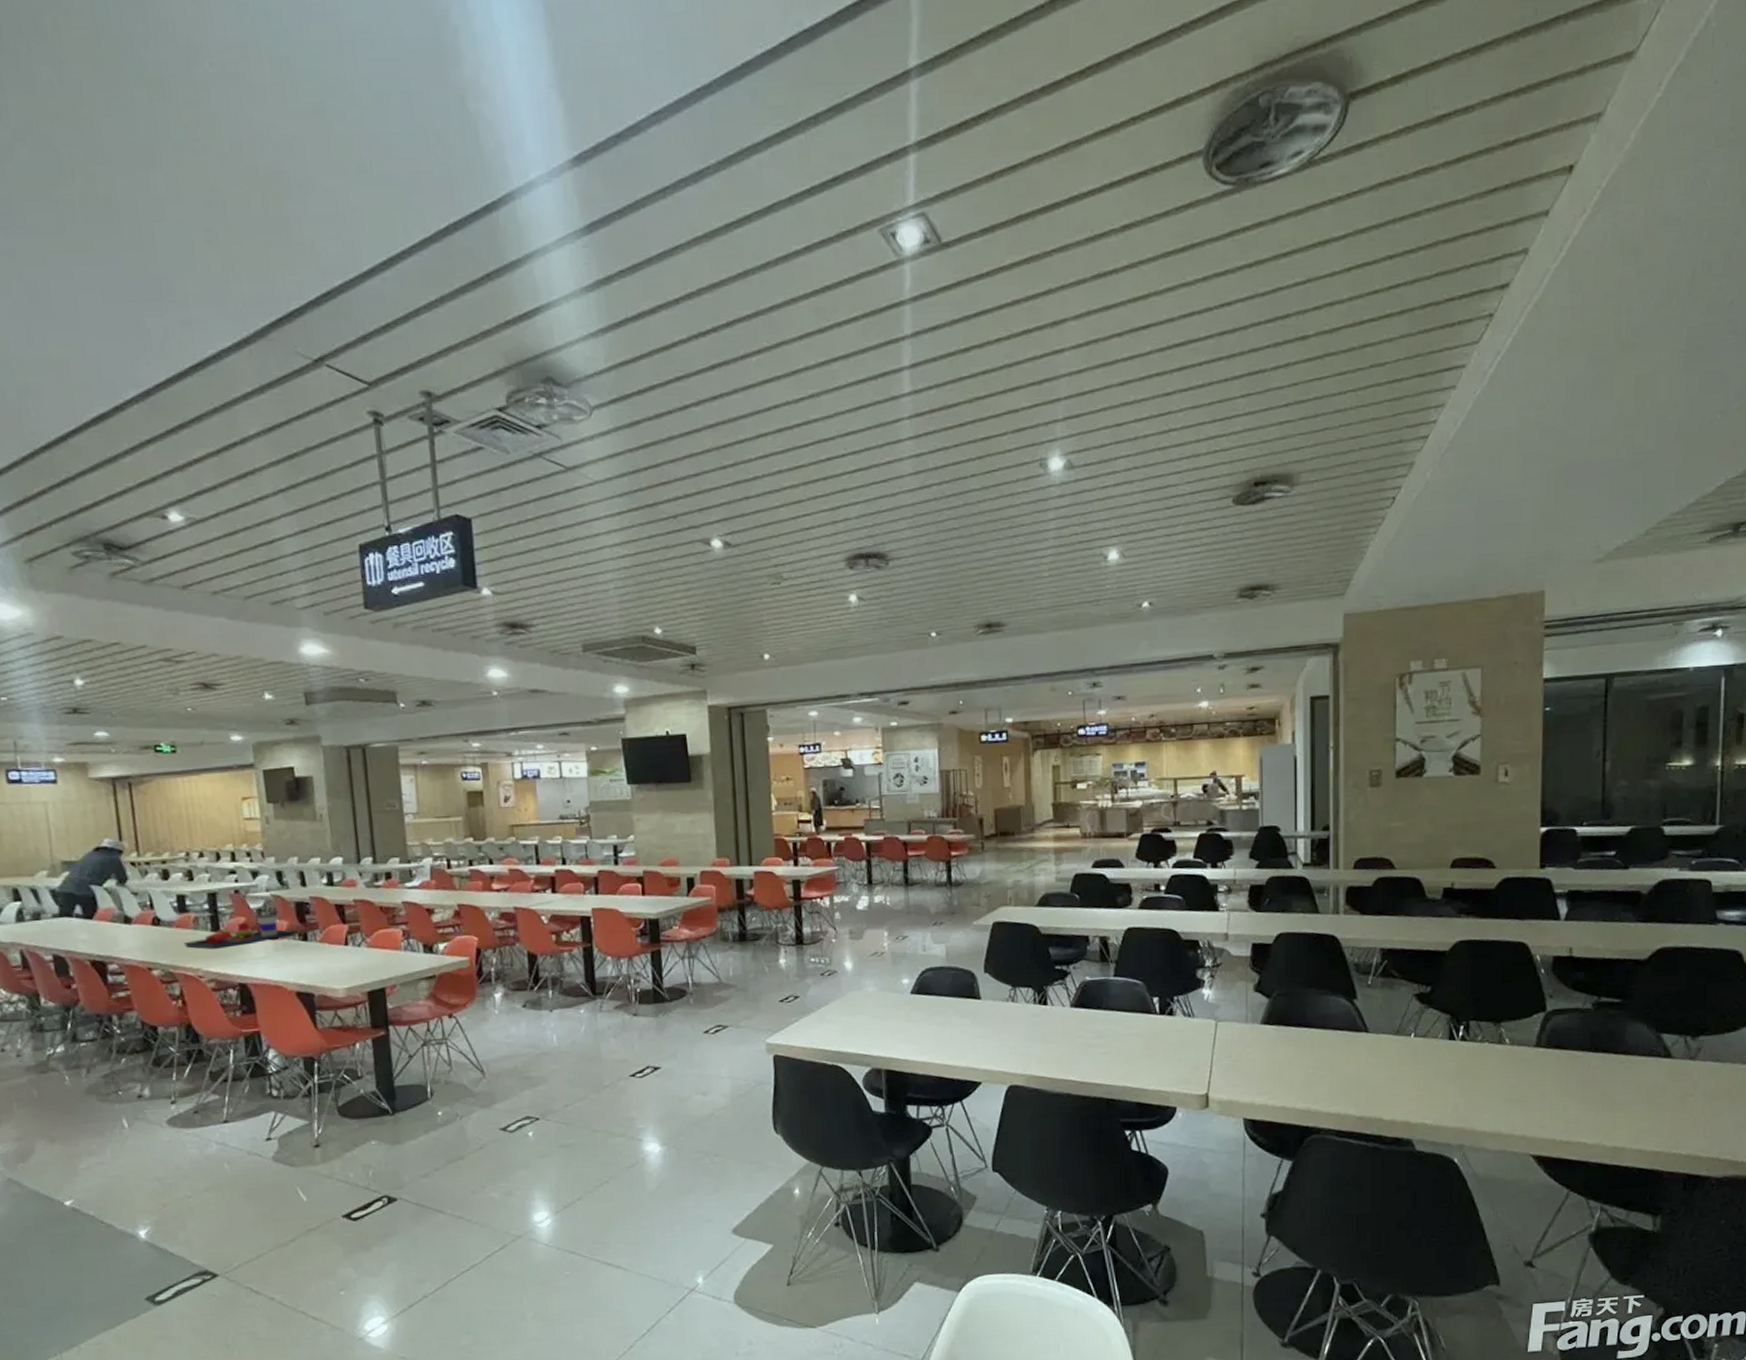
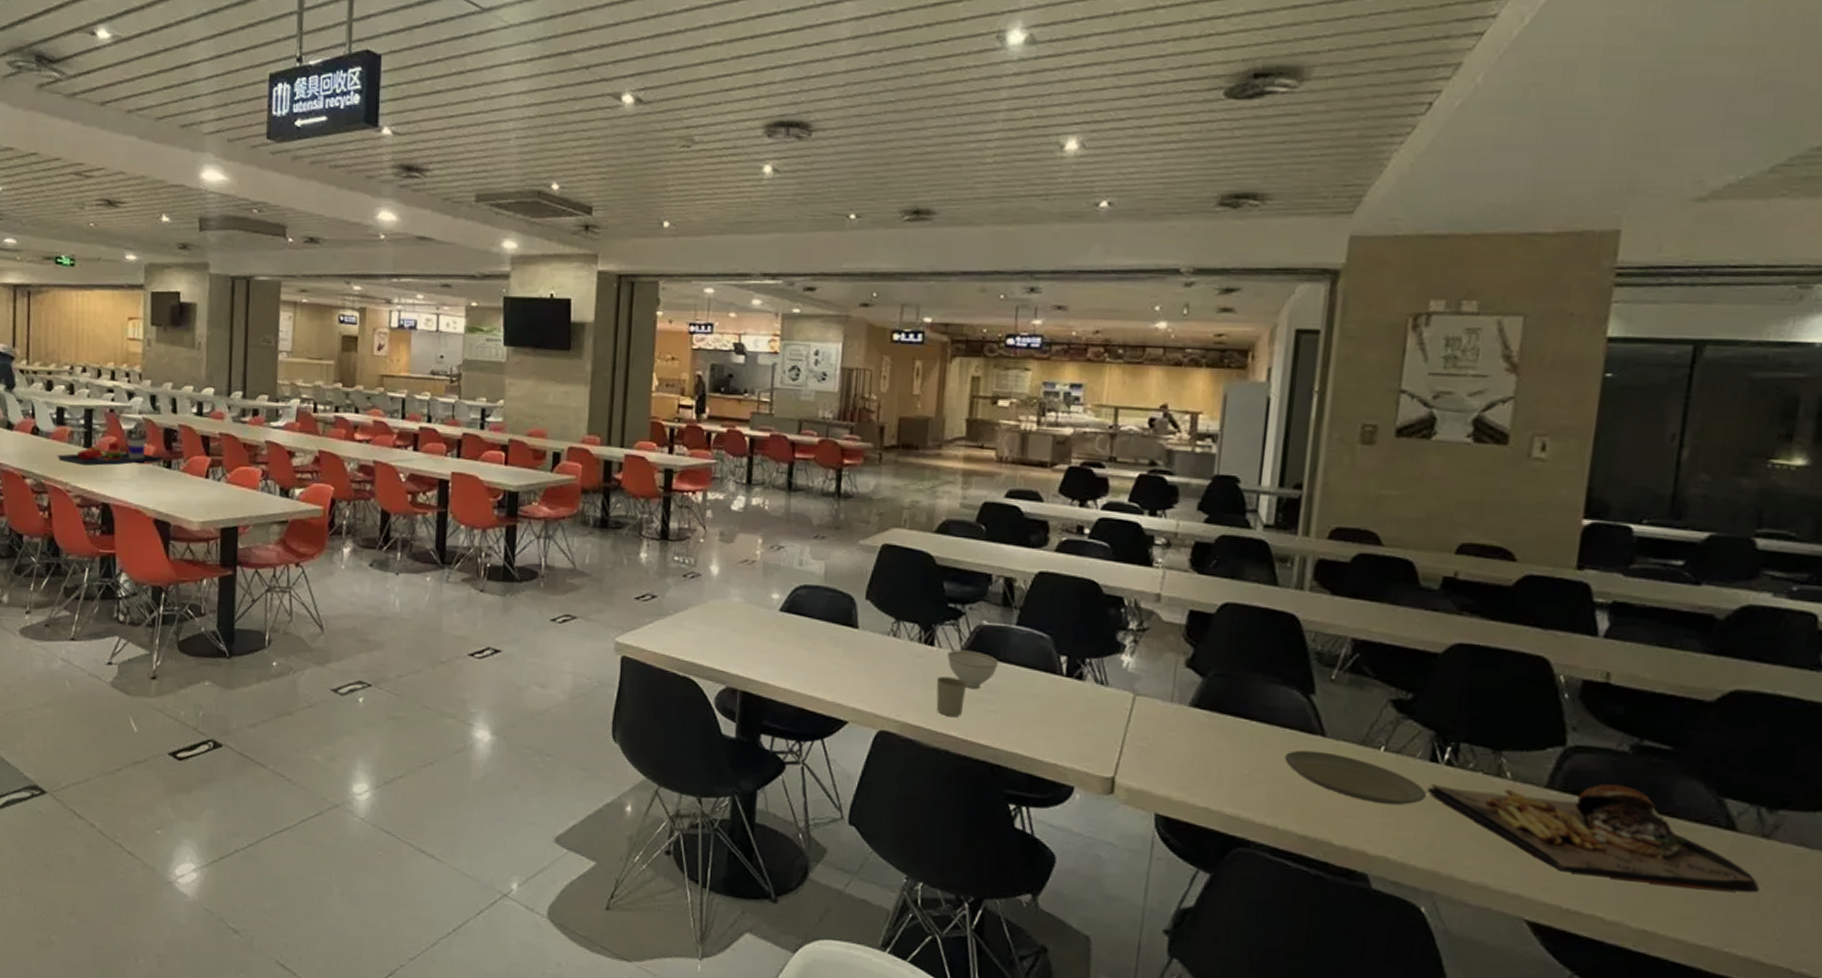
cup: none [1052,1029,1079,1064] -> present [936,676,967,717]
bowl: none [1059,1004,1103,1037] -> present [947,649,999,689]
plate: none [1339,1045,1449,1081] -> present [1284,750,1427,805]
food tray: none [1449,1035,1691,1112] -> present [1427,783,1759,893]

